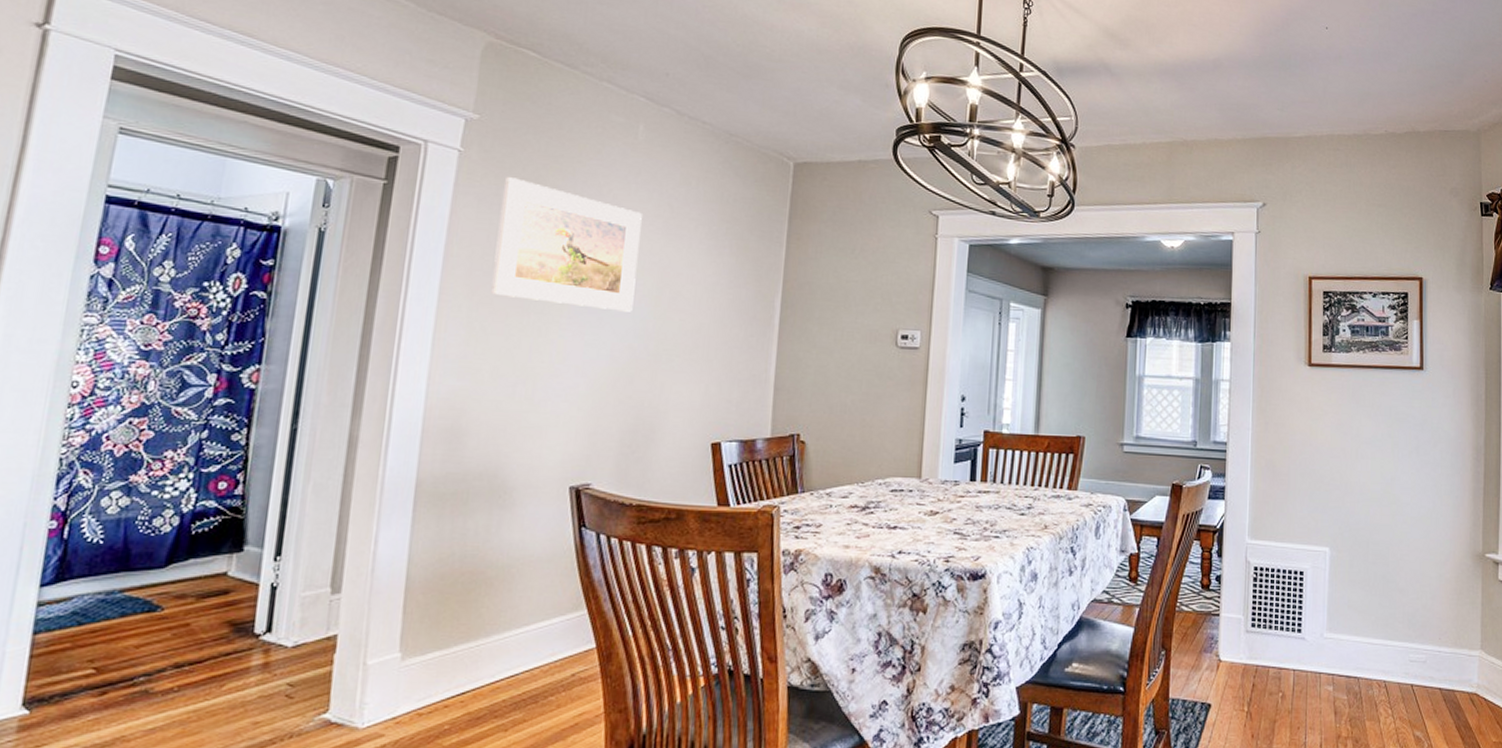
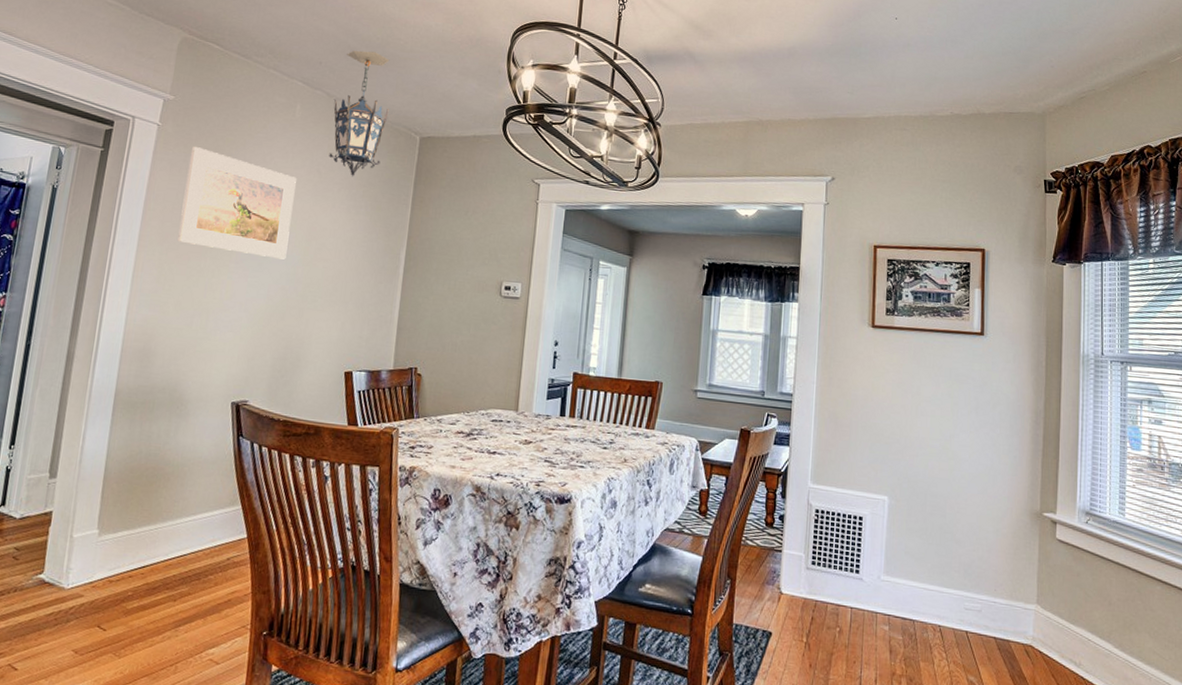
hanging lantern: none [682,59,755,212] -> present [329,50,390,177]

